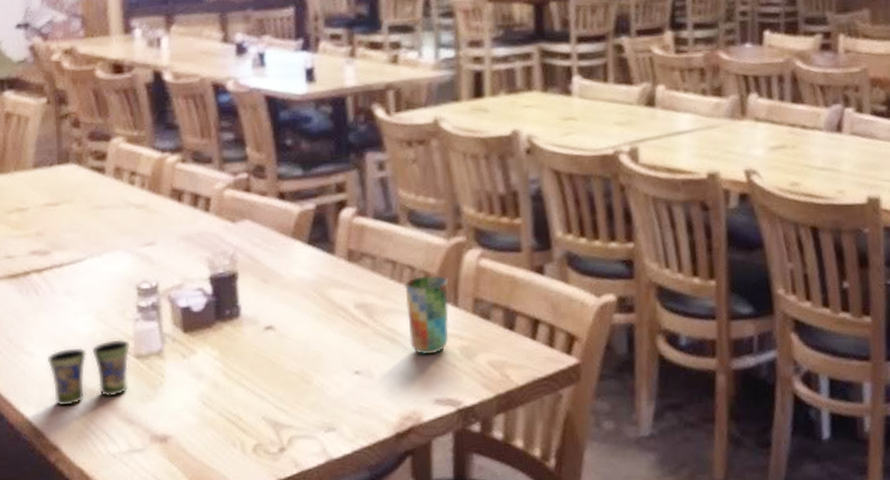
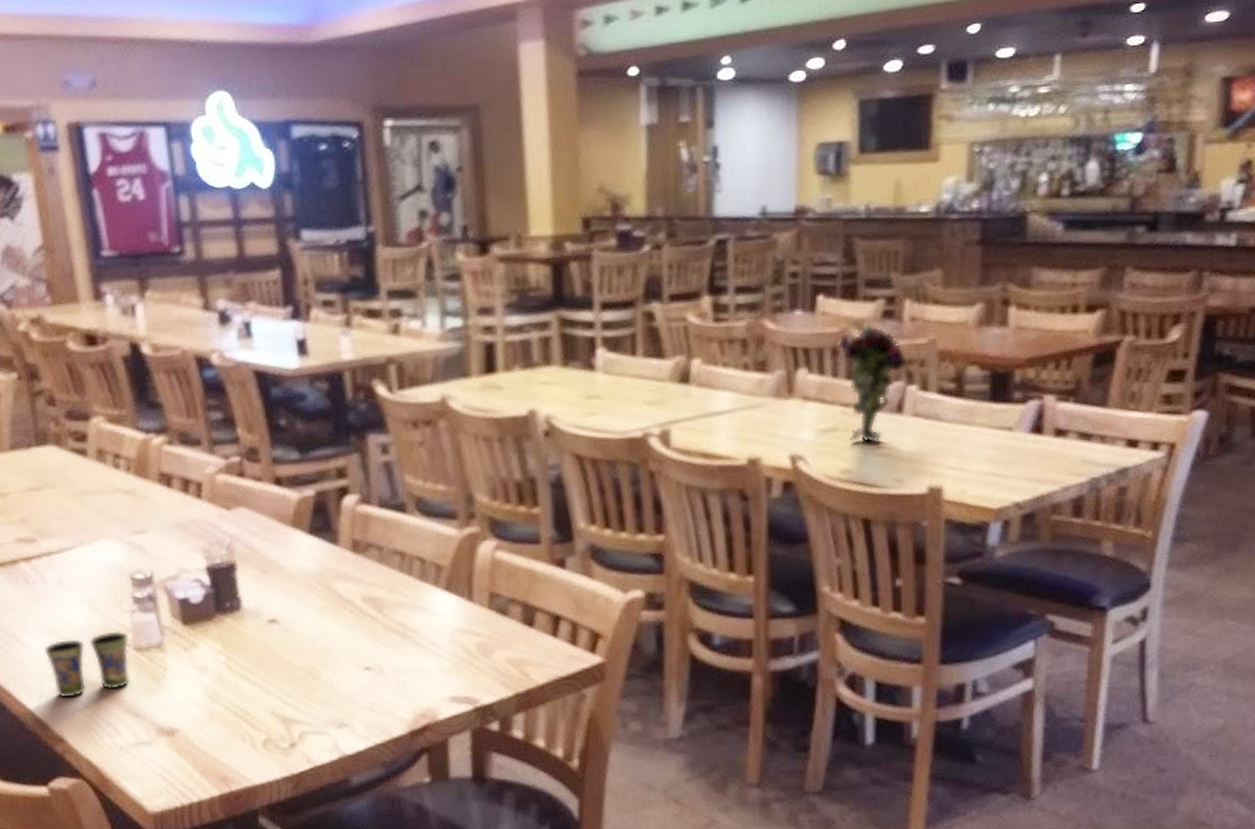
cup: present [404,275,449,355] -> none [414,567,464,652]
flower: none [782,55,845,159] -> present [837,323,908,443]

